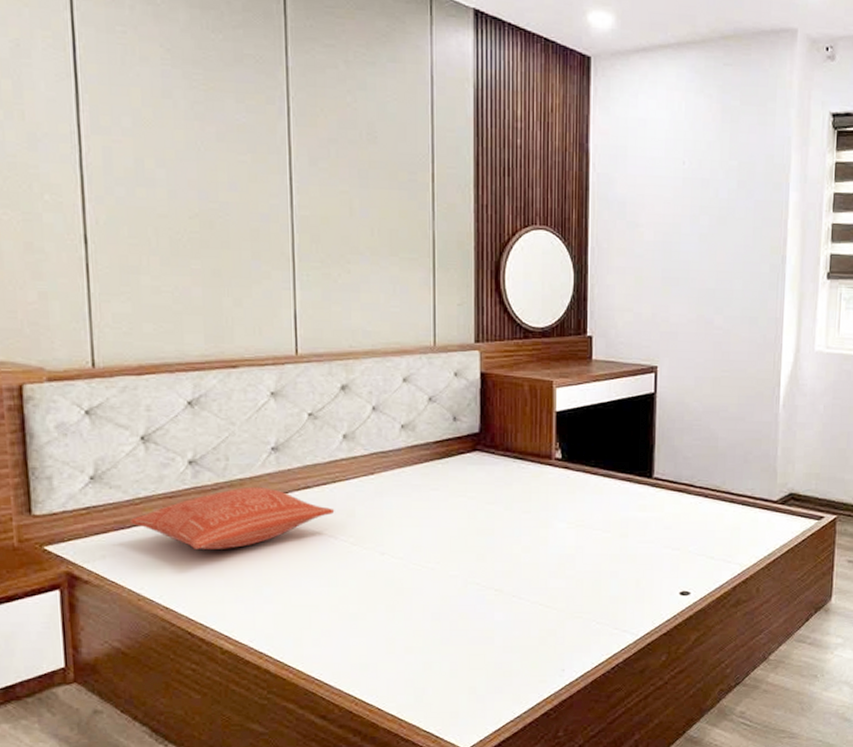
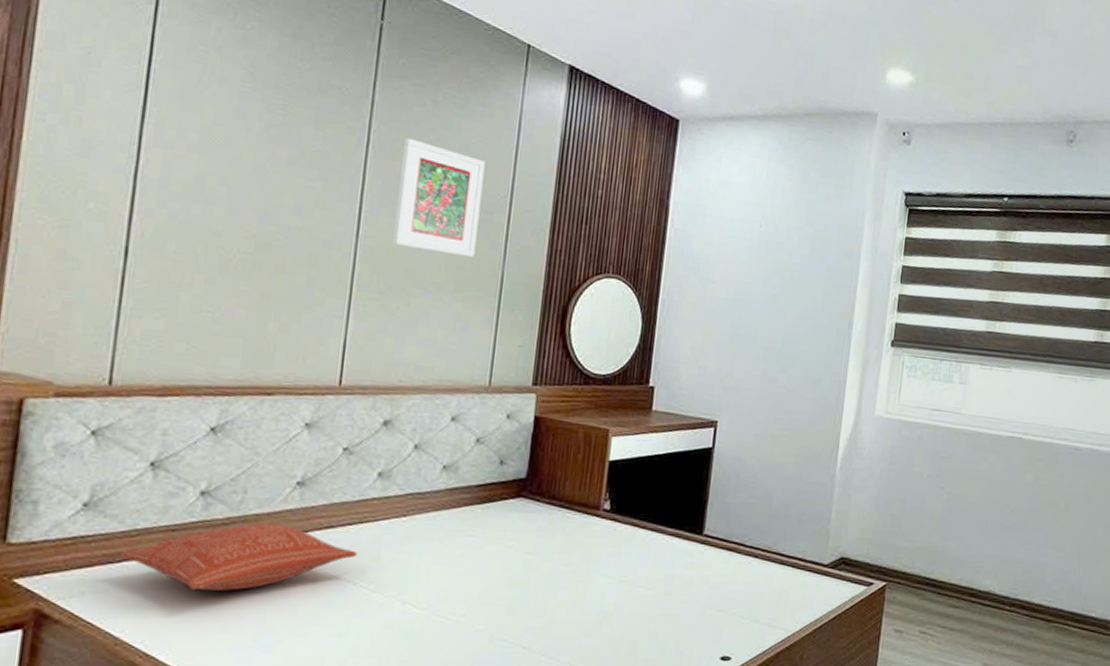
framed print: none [322,102,405,220] -> present [391,138,486,258]

